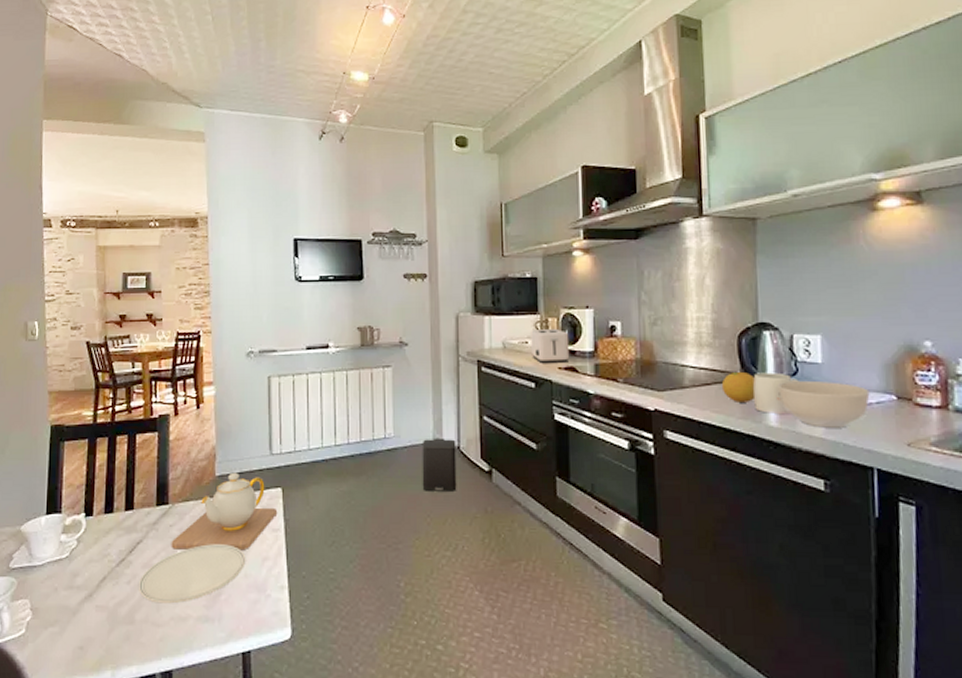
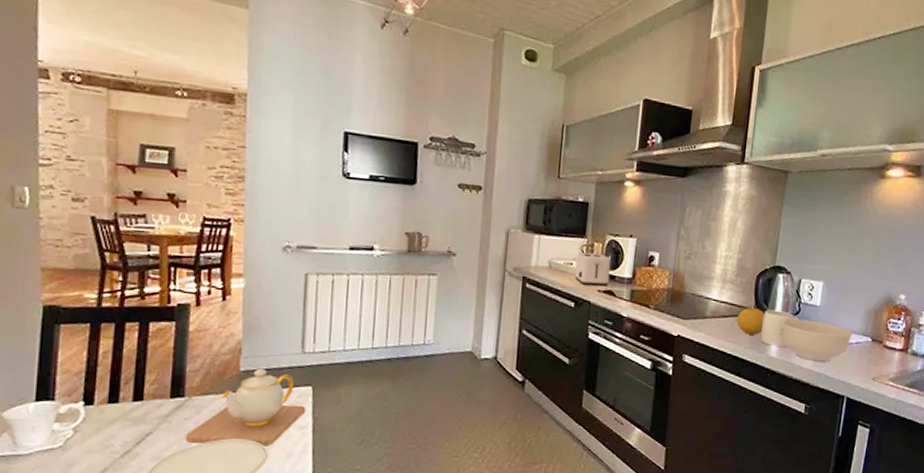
pedal bin: present [422,438,457,491] -> none [457,347,494,398]

